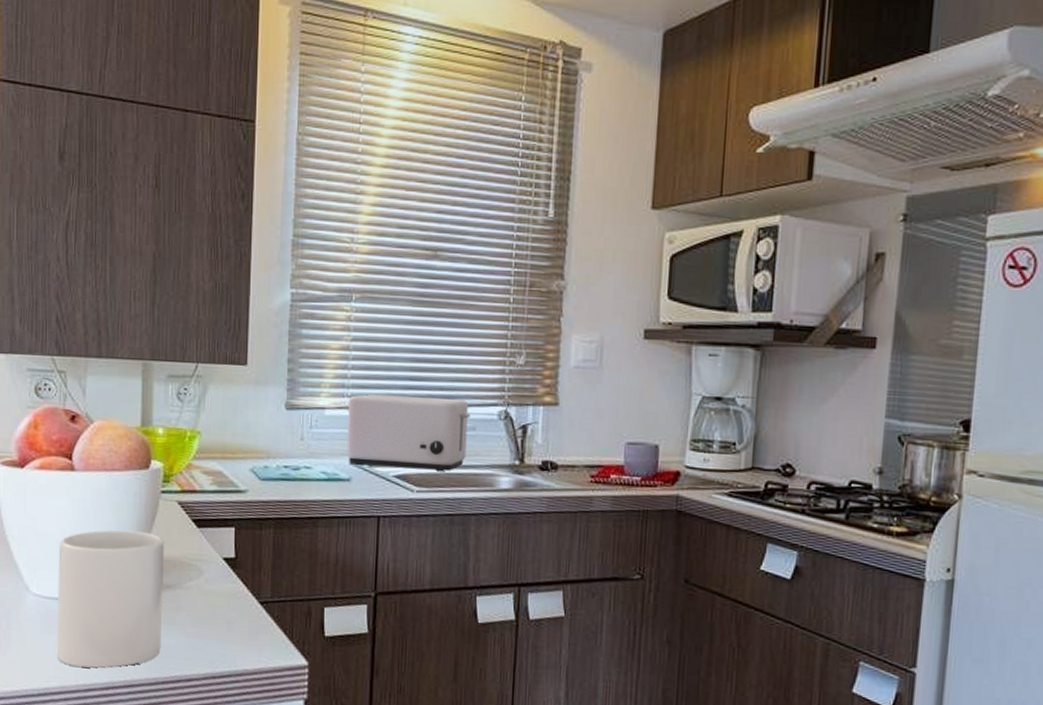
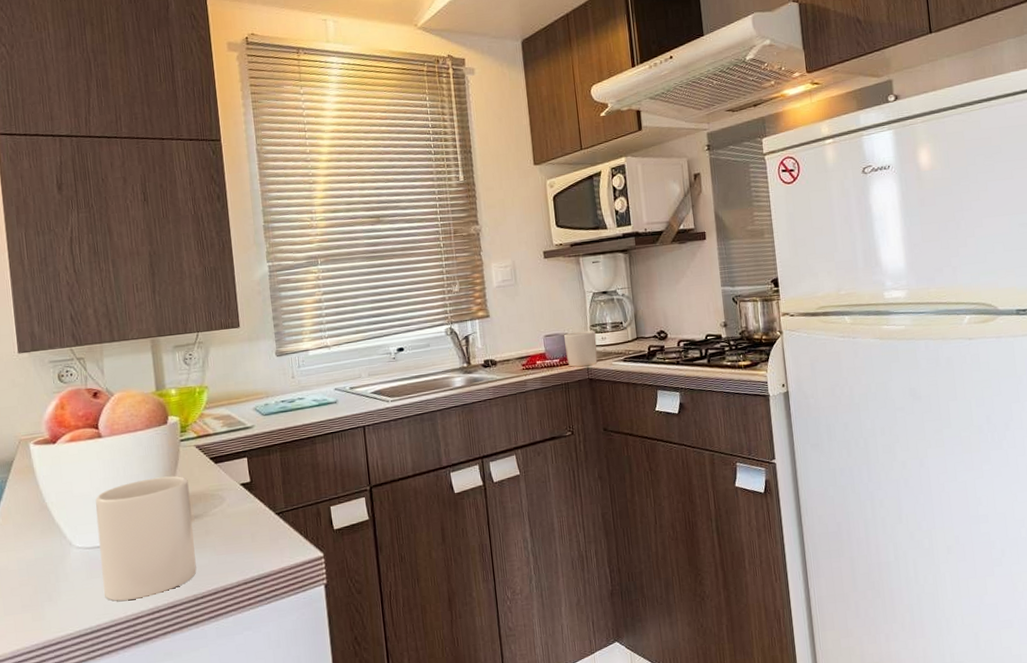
toaster: present [346,394,471,471] -> none [326,325,426,390]
mug: none [651,444,697,494] -> present [563,330,598,367]

